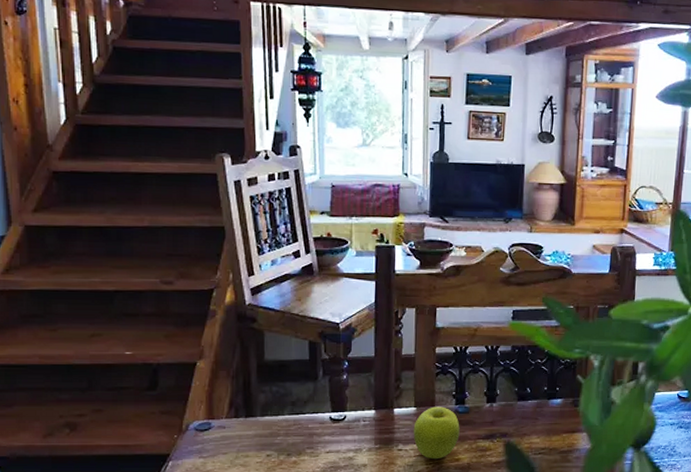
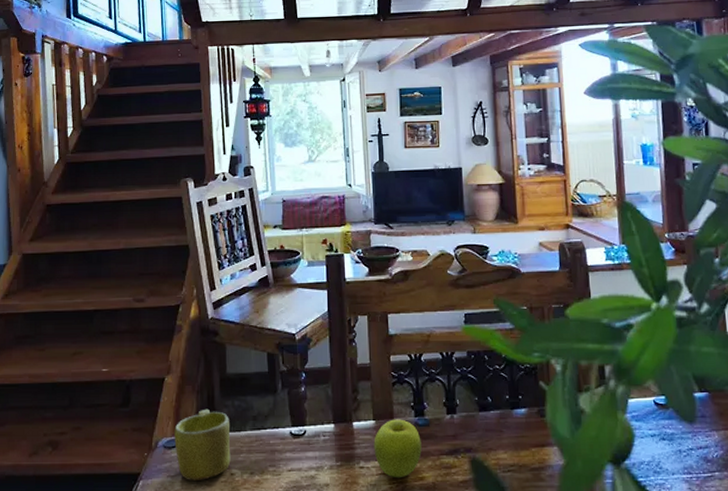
mug: none [207,394,268,462] -> present [174,409,231,482]

